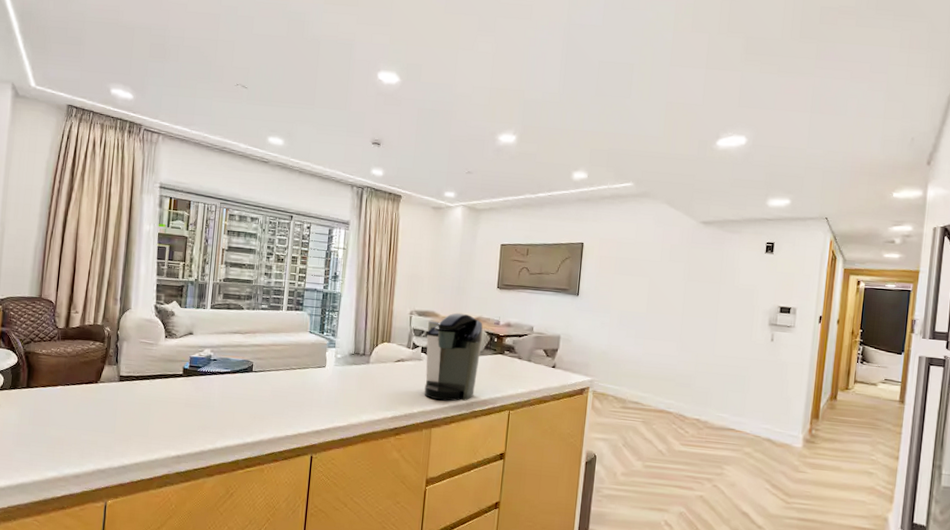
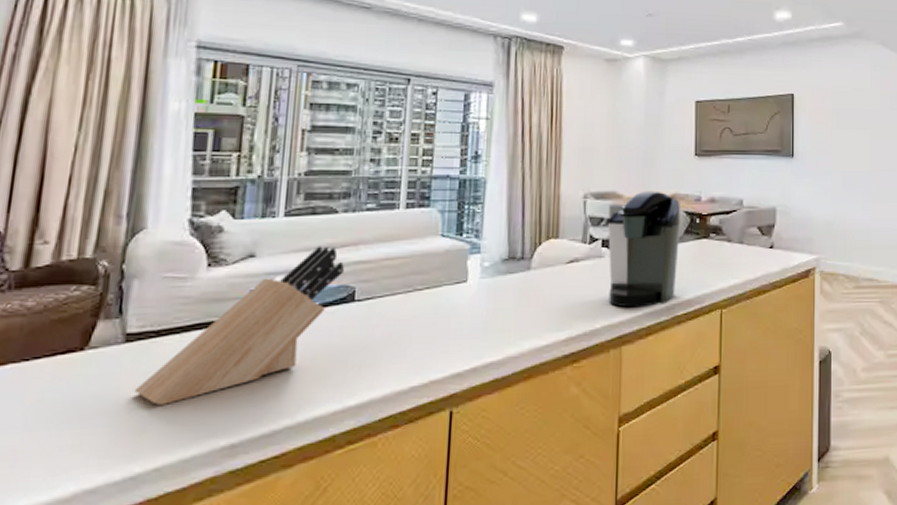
knife block: none [124,331,247,425] -> present [134,246,344,406]

